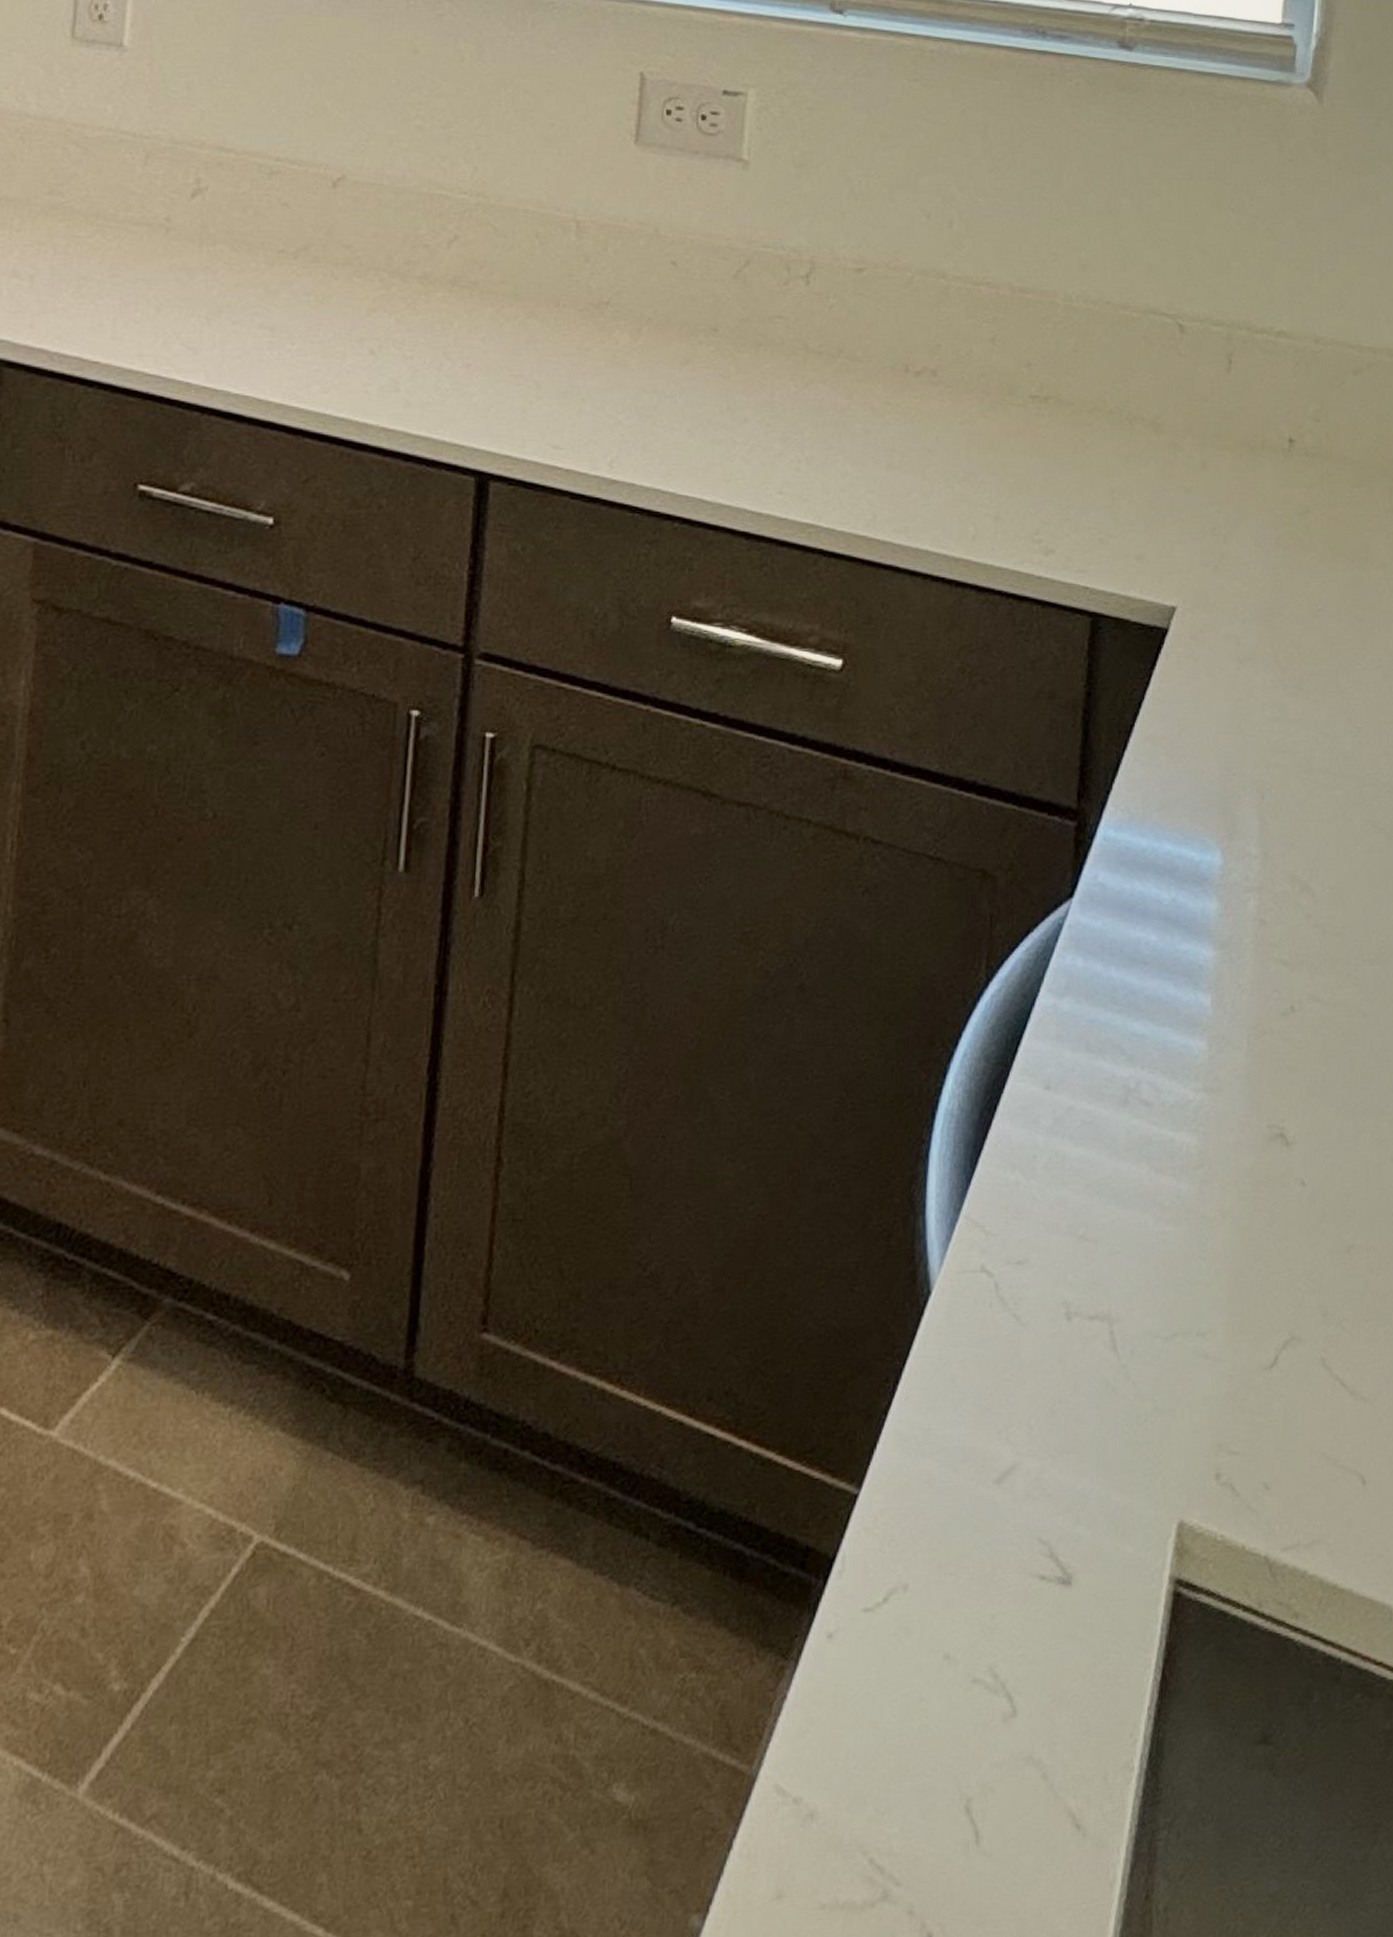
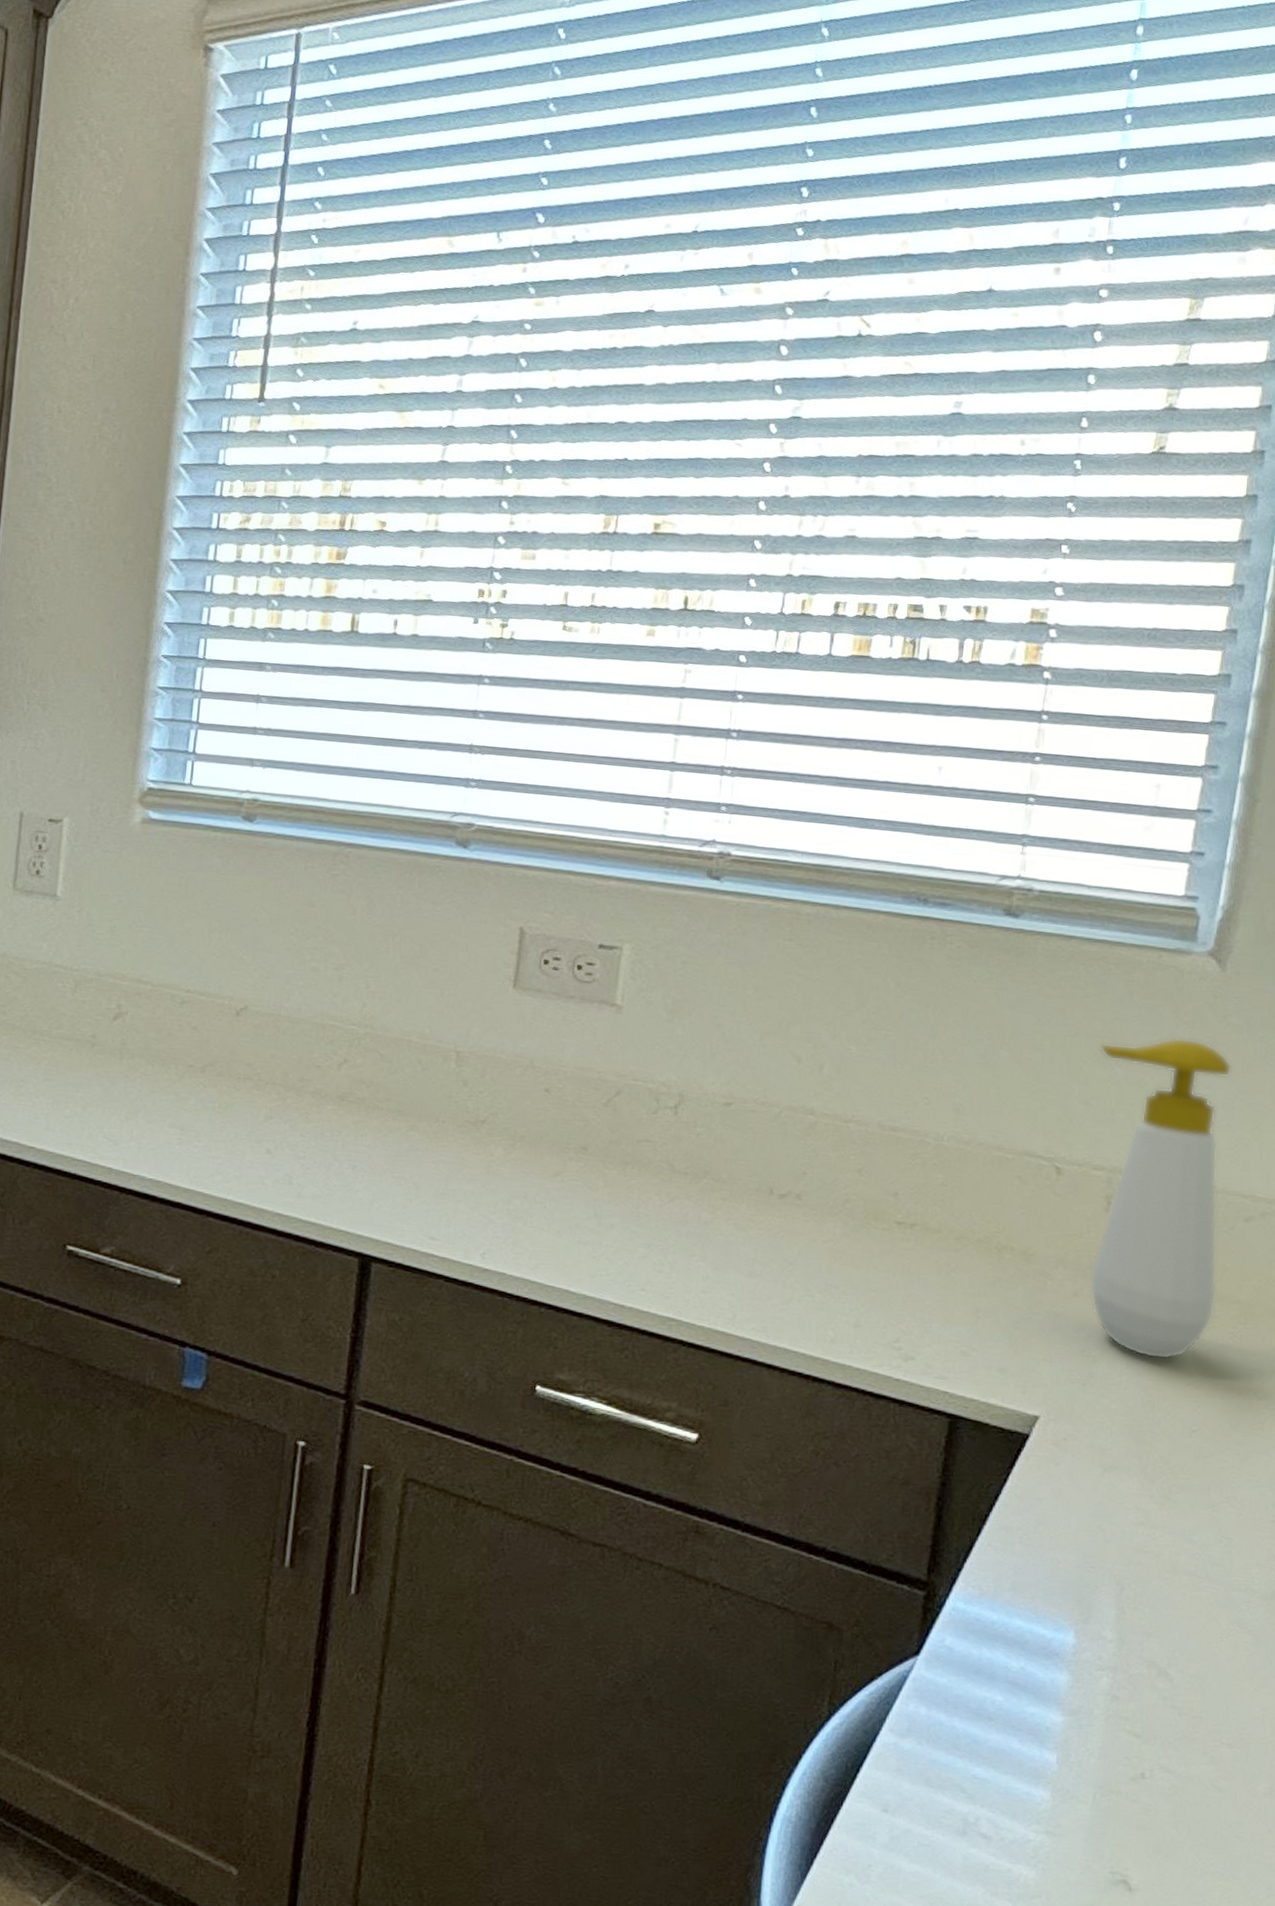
soap bottle: none [1213,177,1333,533] -> present [1089,1037,1232,1360]

